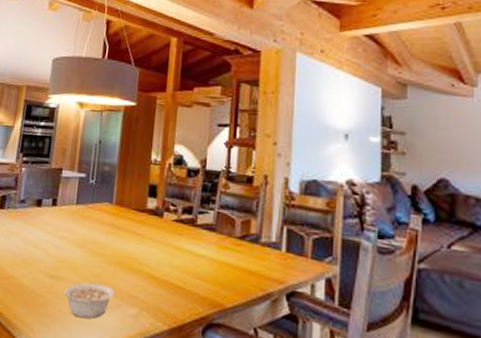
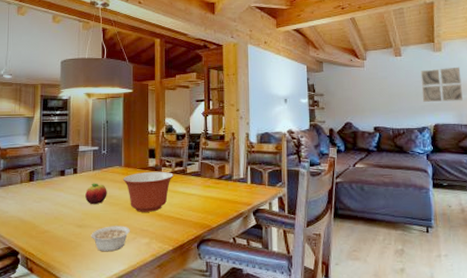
fruit: none [63,221,91,251] -> present [85,183,107,205]
mixing bowl: none [112,215,179,272] -> present [123,171,173,212]

